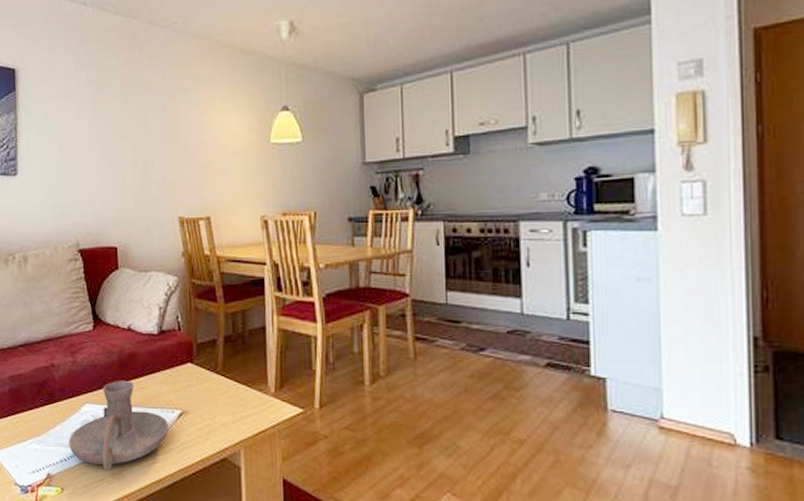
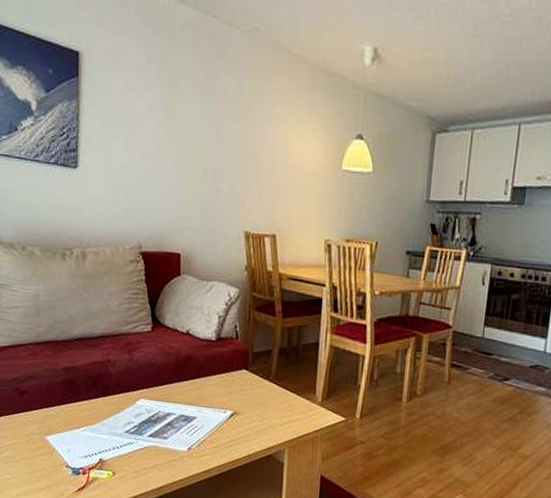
candle holder: present [69,381,169,472] -> none [122,380,220,460]

